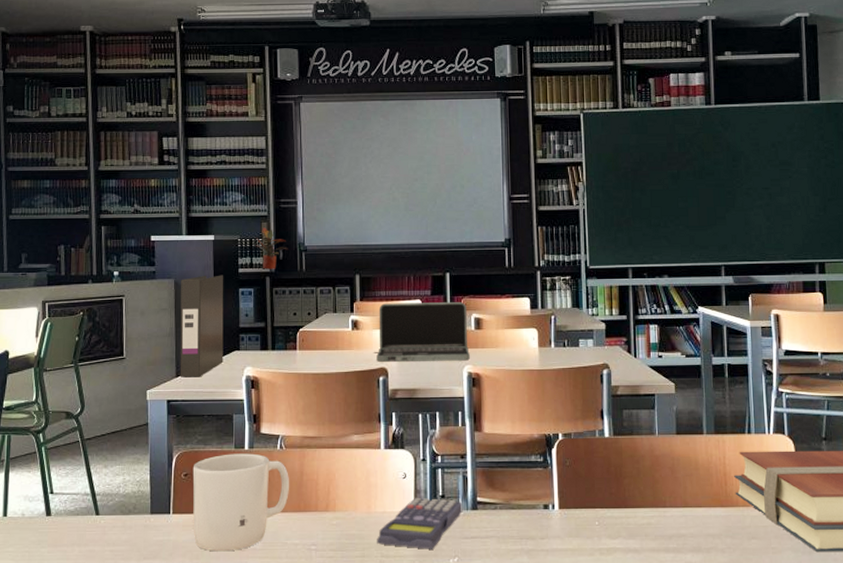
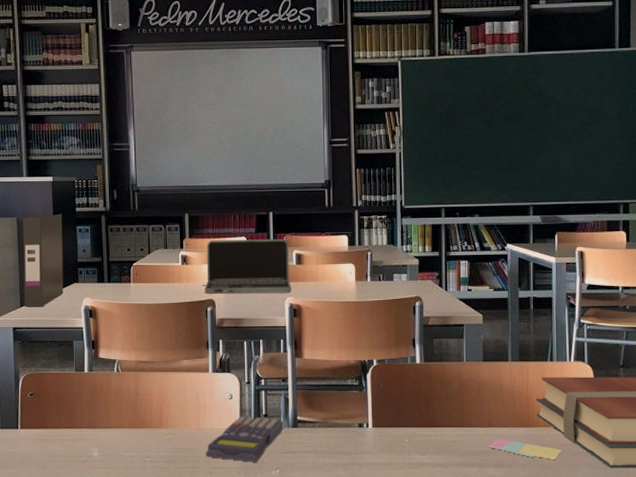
mug: present [192,453,290,552] -> none [37,376,126,462]
potted plant: present [256,227,288,269] -> none [92,169,122,209]
sticky notes: none [683,520,764,543] -> present [487,438,562,460]

